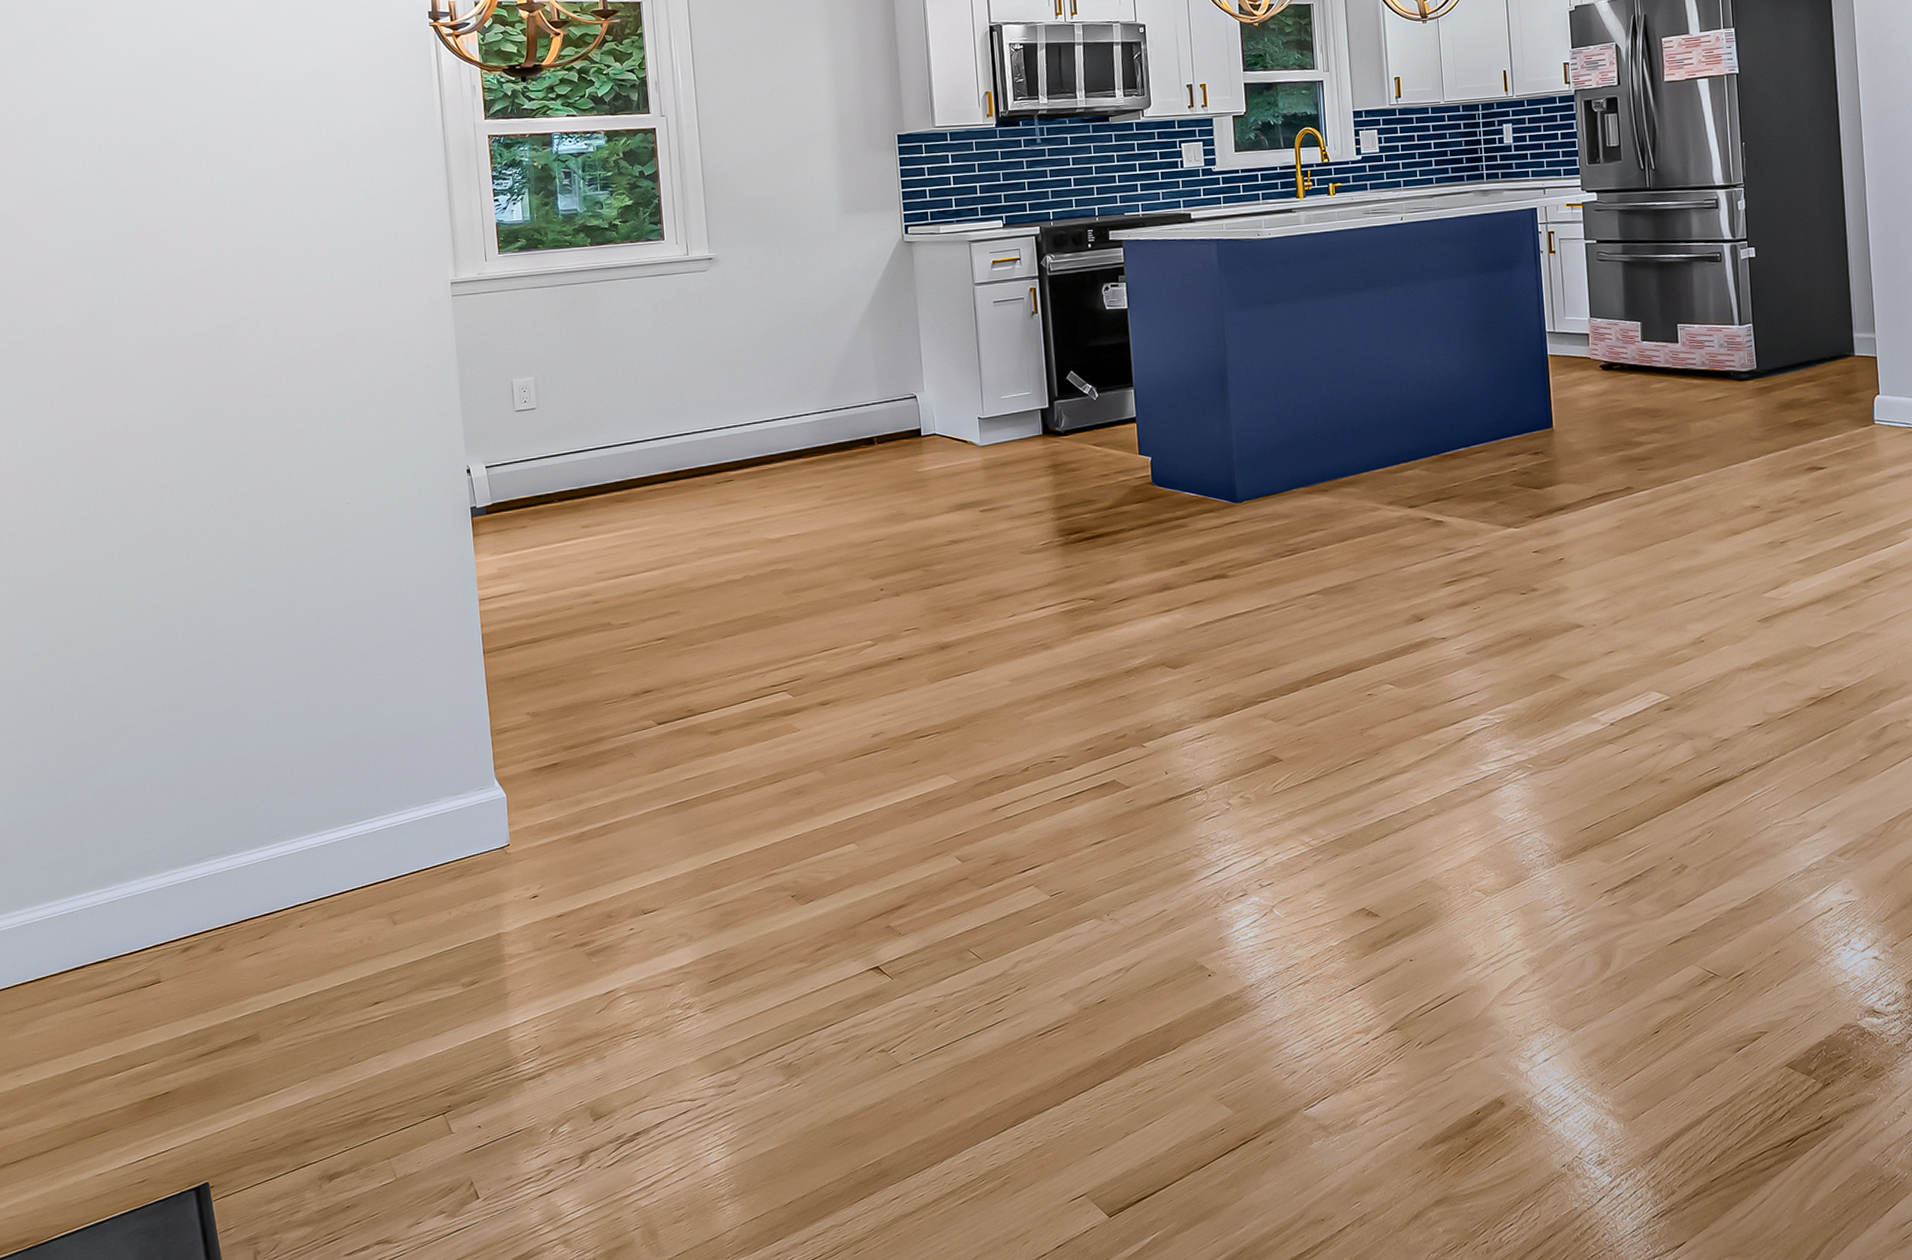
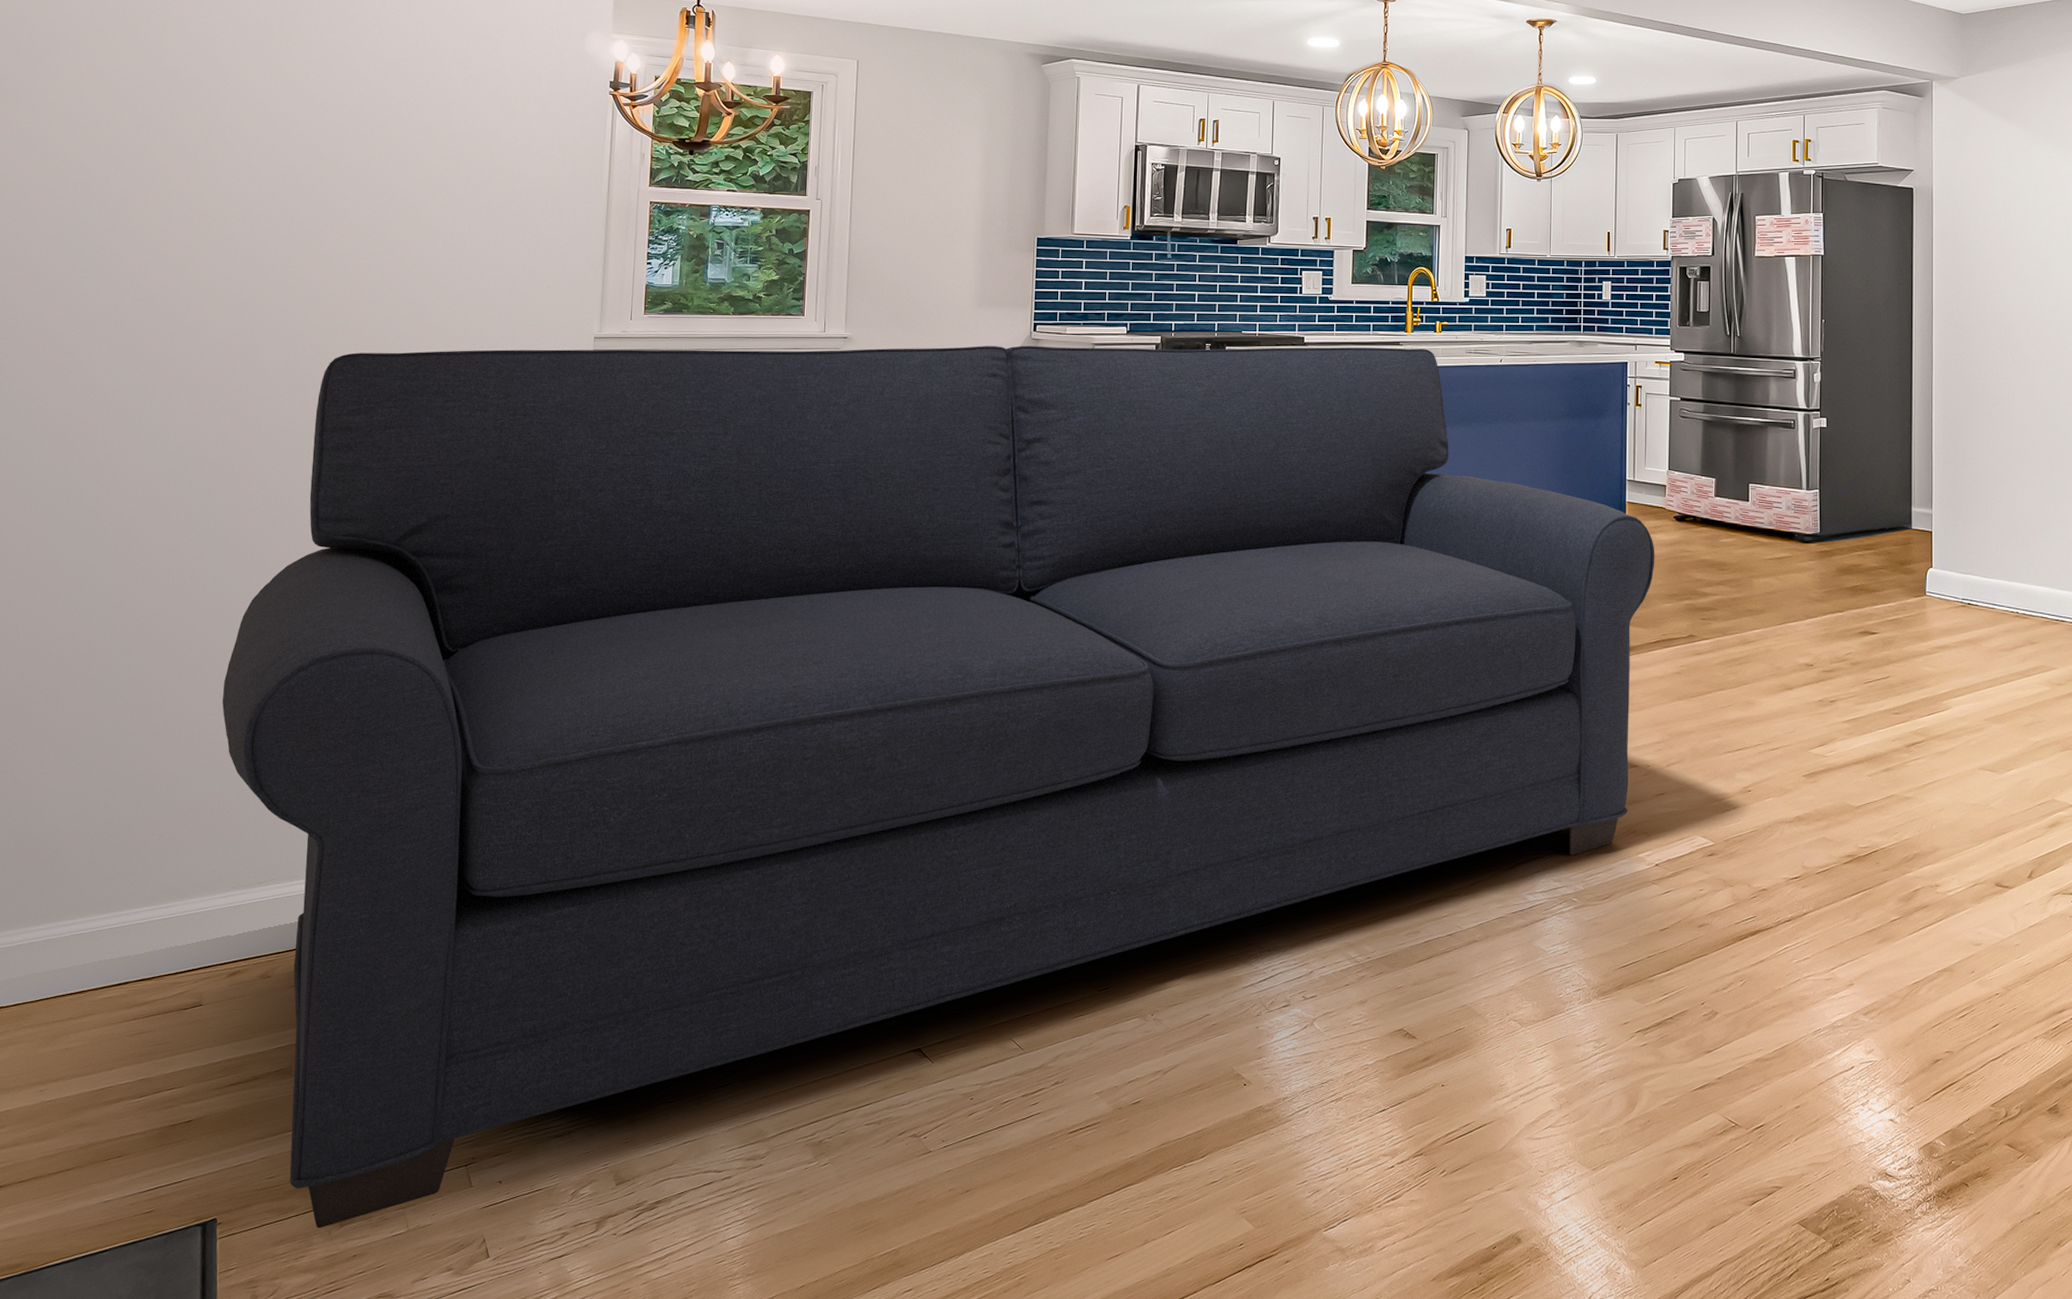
sofa: none [130,213,1584,1184] -> present [221,345,1655,1229]

